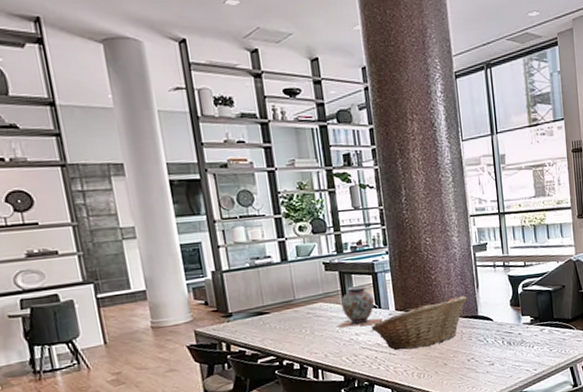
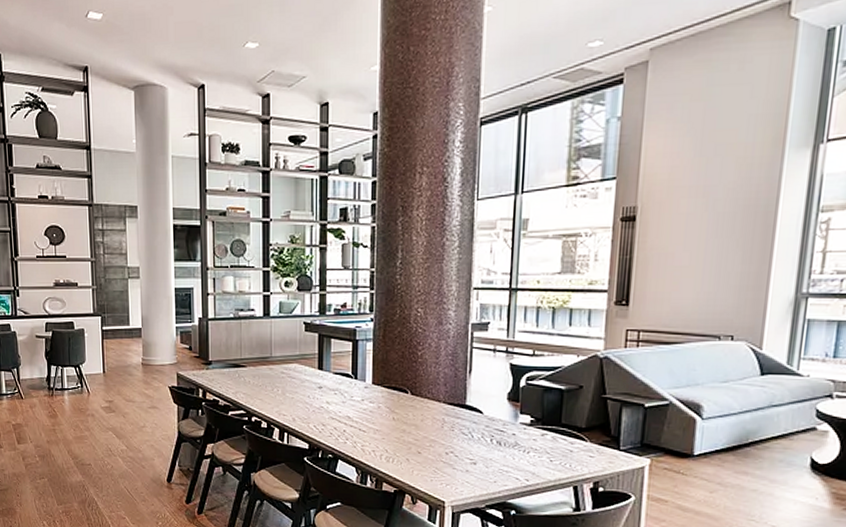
decorative vase: present [336,285,383,327] -> none [308,352,357,396]
fruit basket: present [371,295,468,351] -> none [344,379,456,430]

